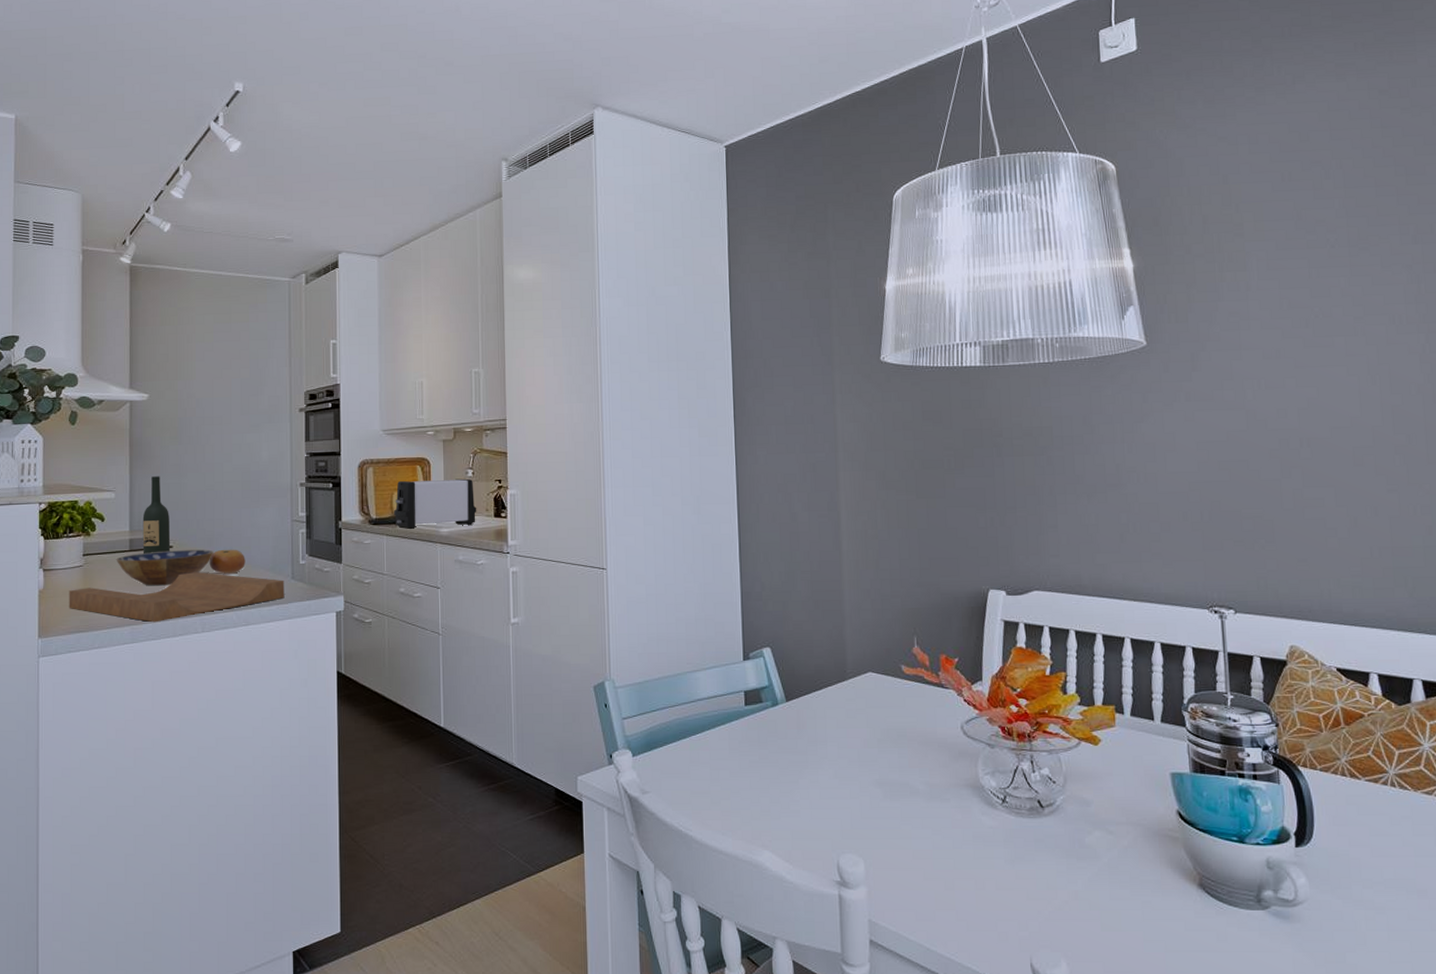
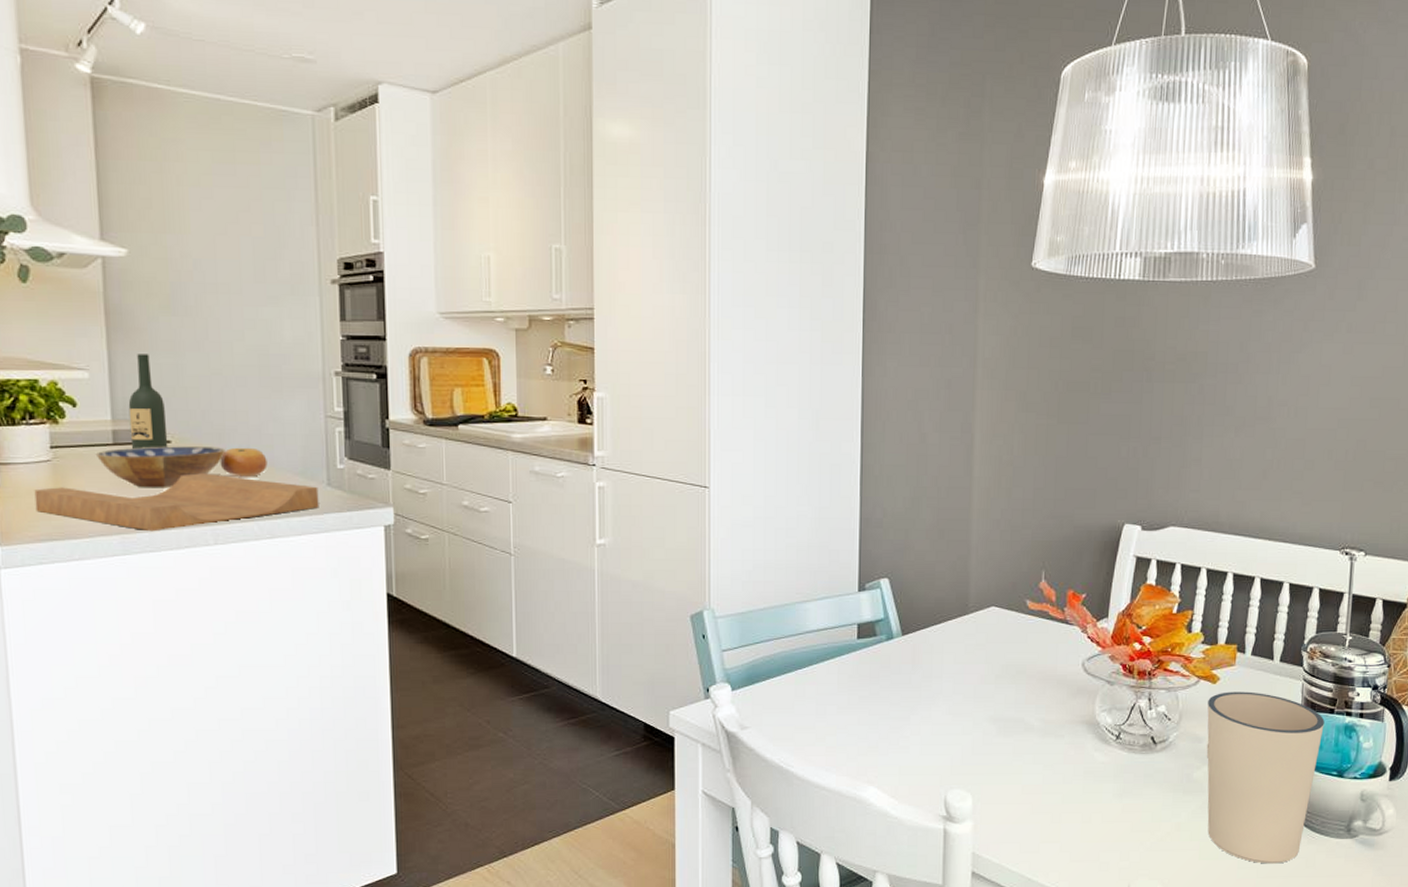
toaster: present [393,478,477,530] -> none [454,376,557,434]
cup: none [1091,753,1217,937] -> present [1206,691,1325,864]

